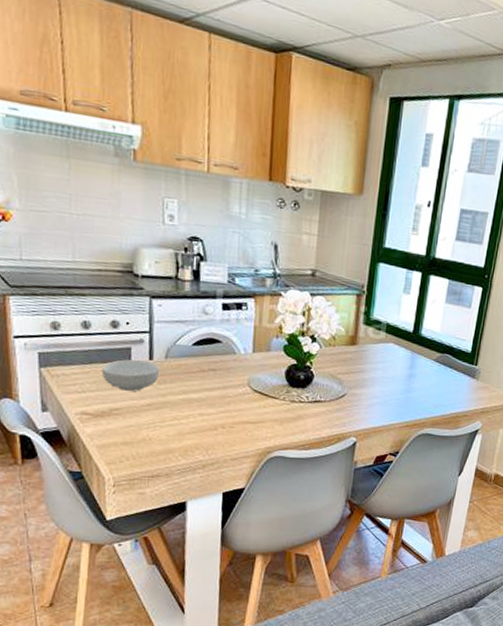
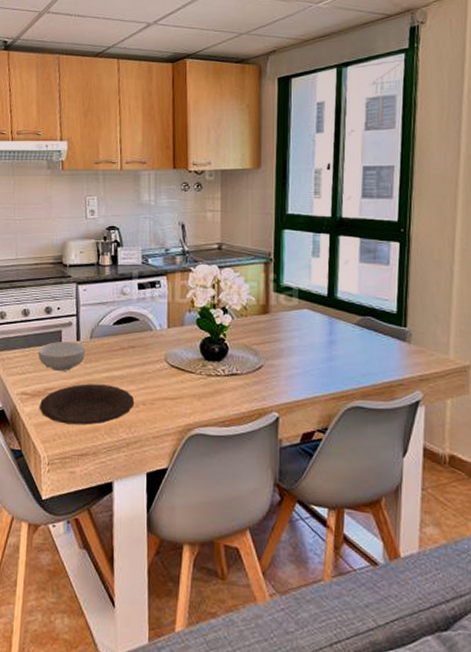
plate: none [103,405,213,447] -> present [39,384,135,425]

